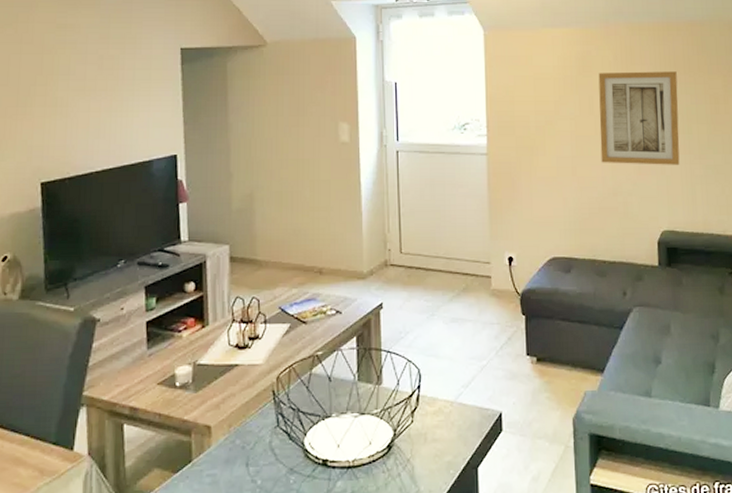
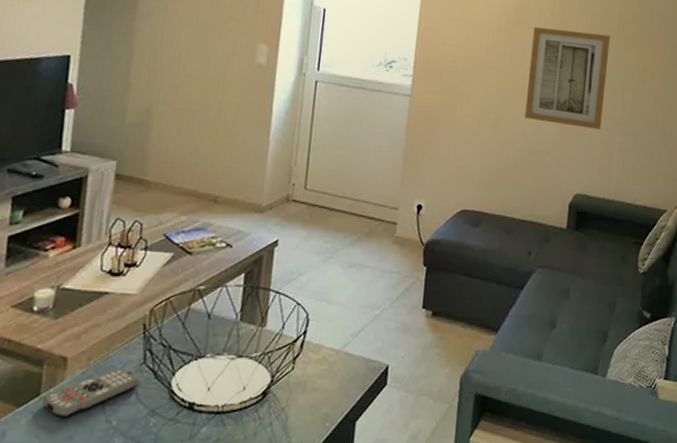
remote control: none [195,432,276,481] -> present [42,368,140,418]

